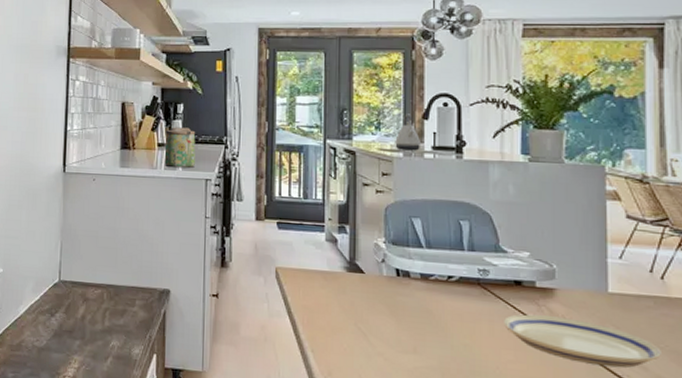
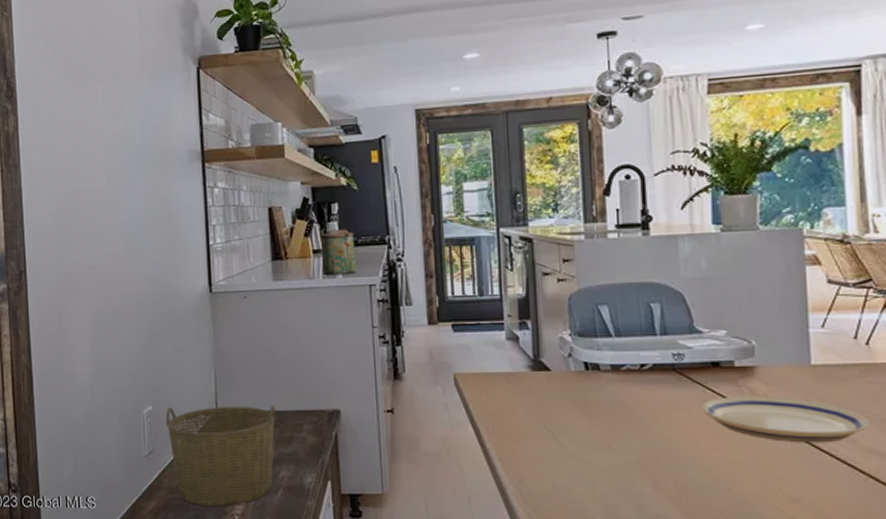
basket: none [14,272,113,368] -> present [166,405,276,507]
kettle: present [395,113,422,151] -> none [575,191,604,233]

